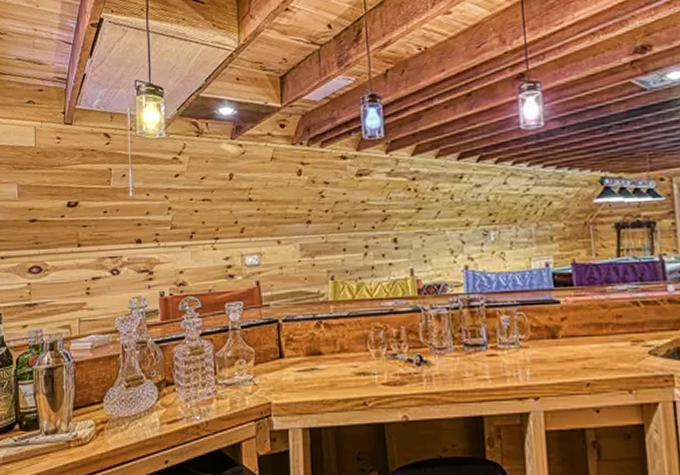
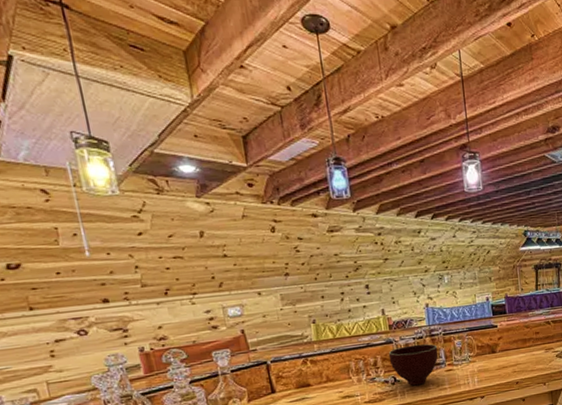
bowl: none [415,316,478,371] -> present [388,344,438,386]

